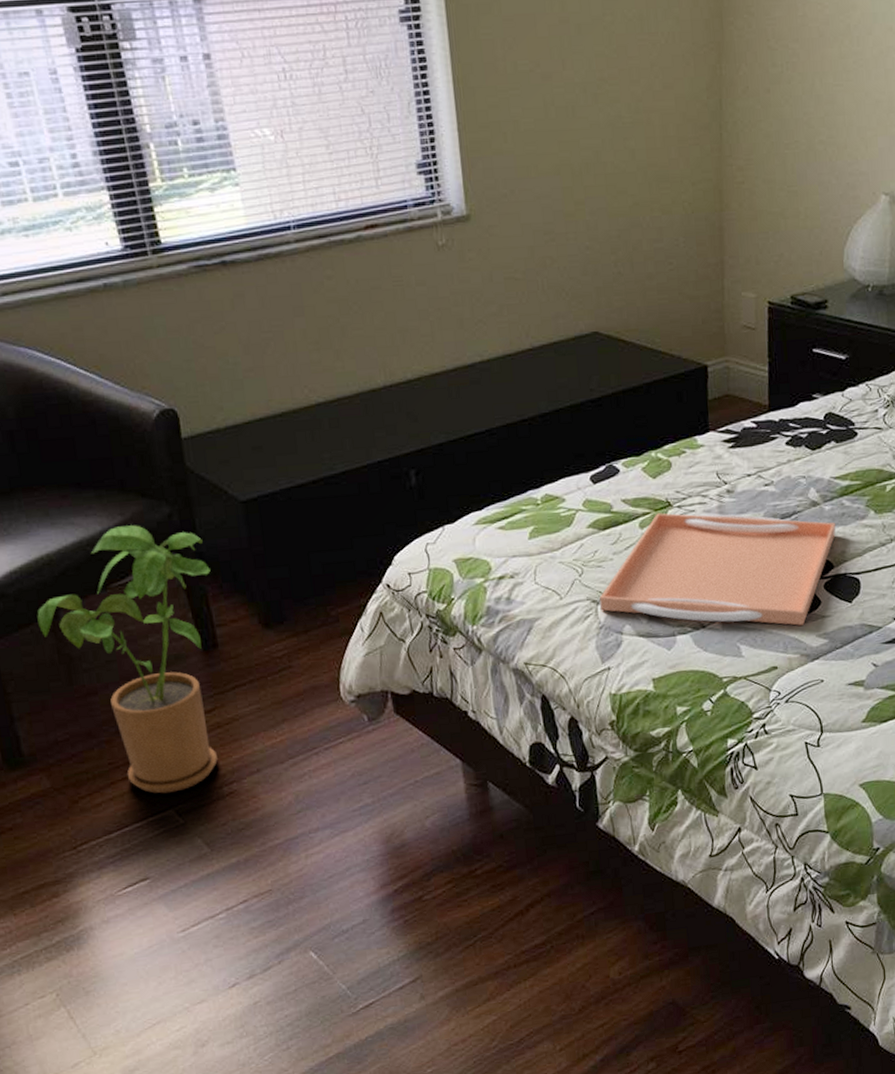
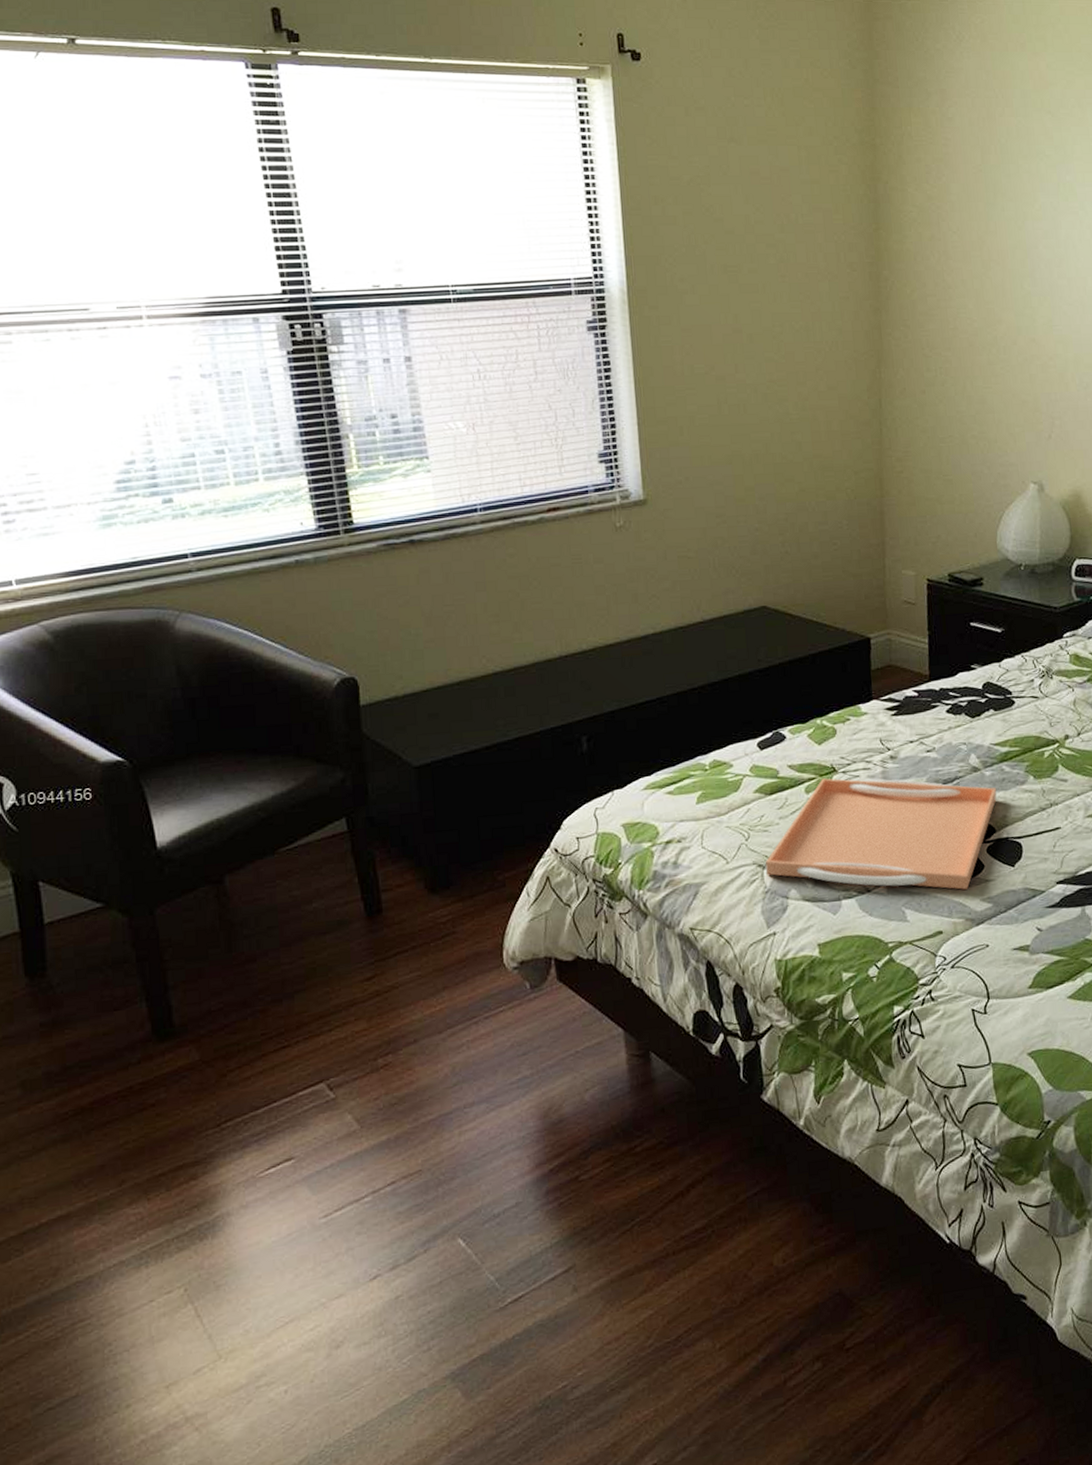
house plant: present [37,525,218,794] -> none [202,790,380,1066]

